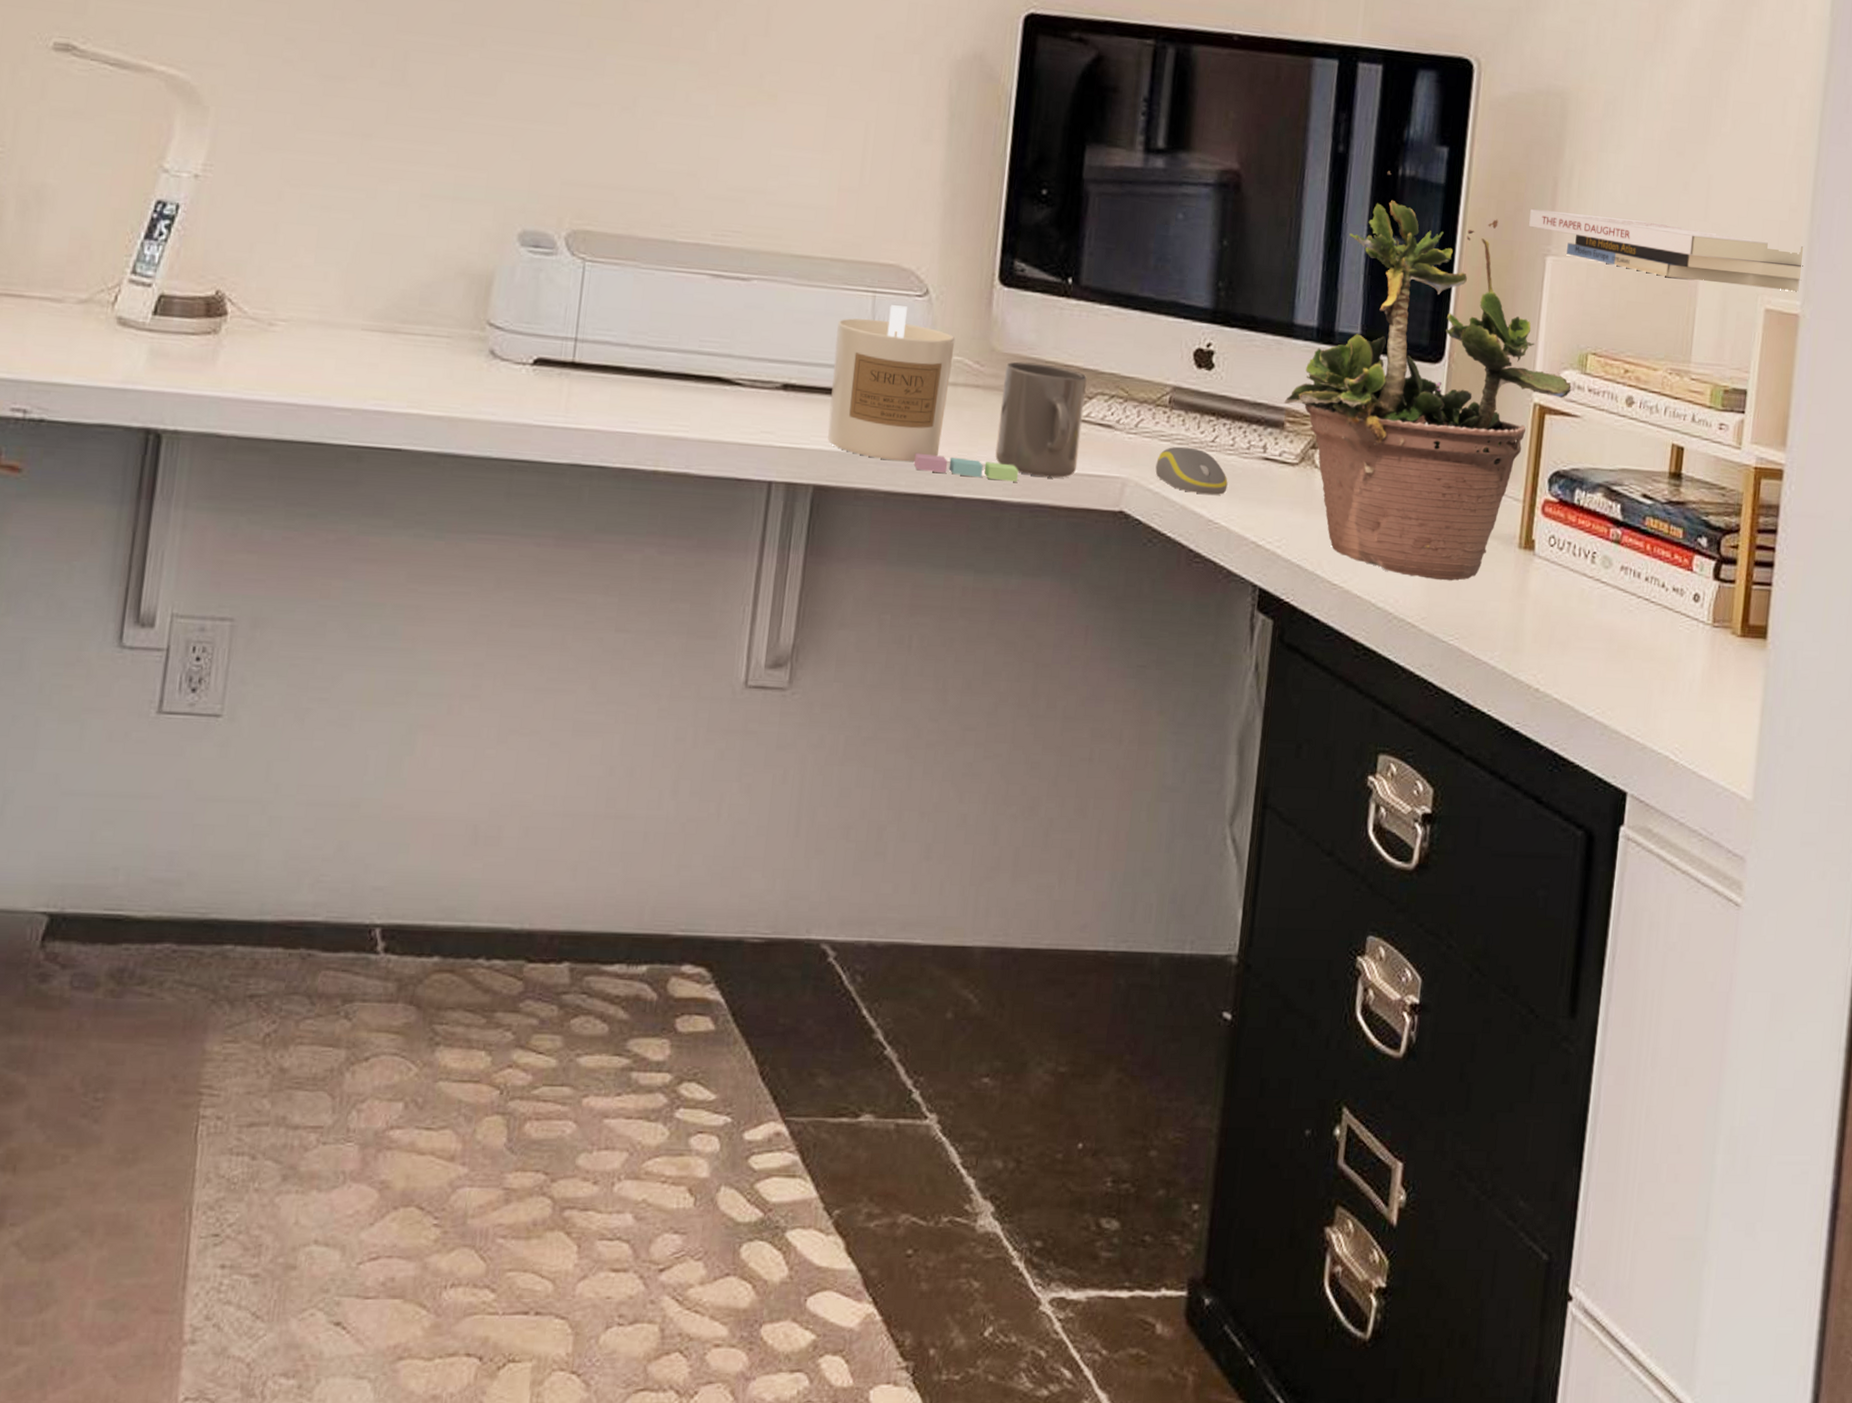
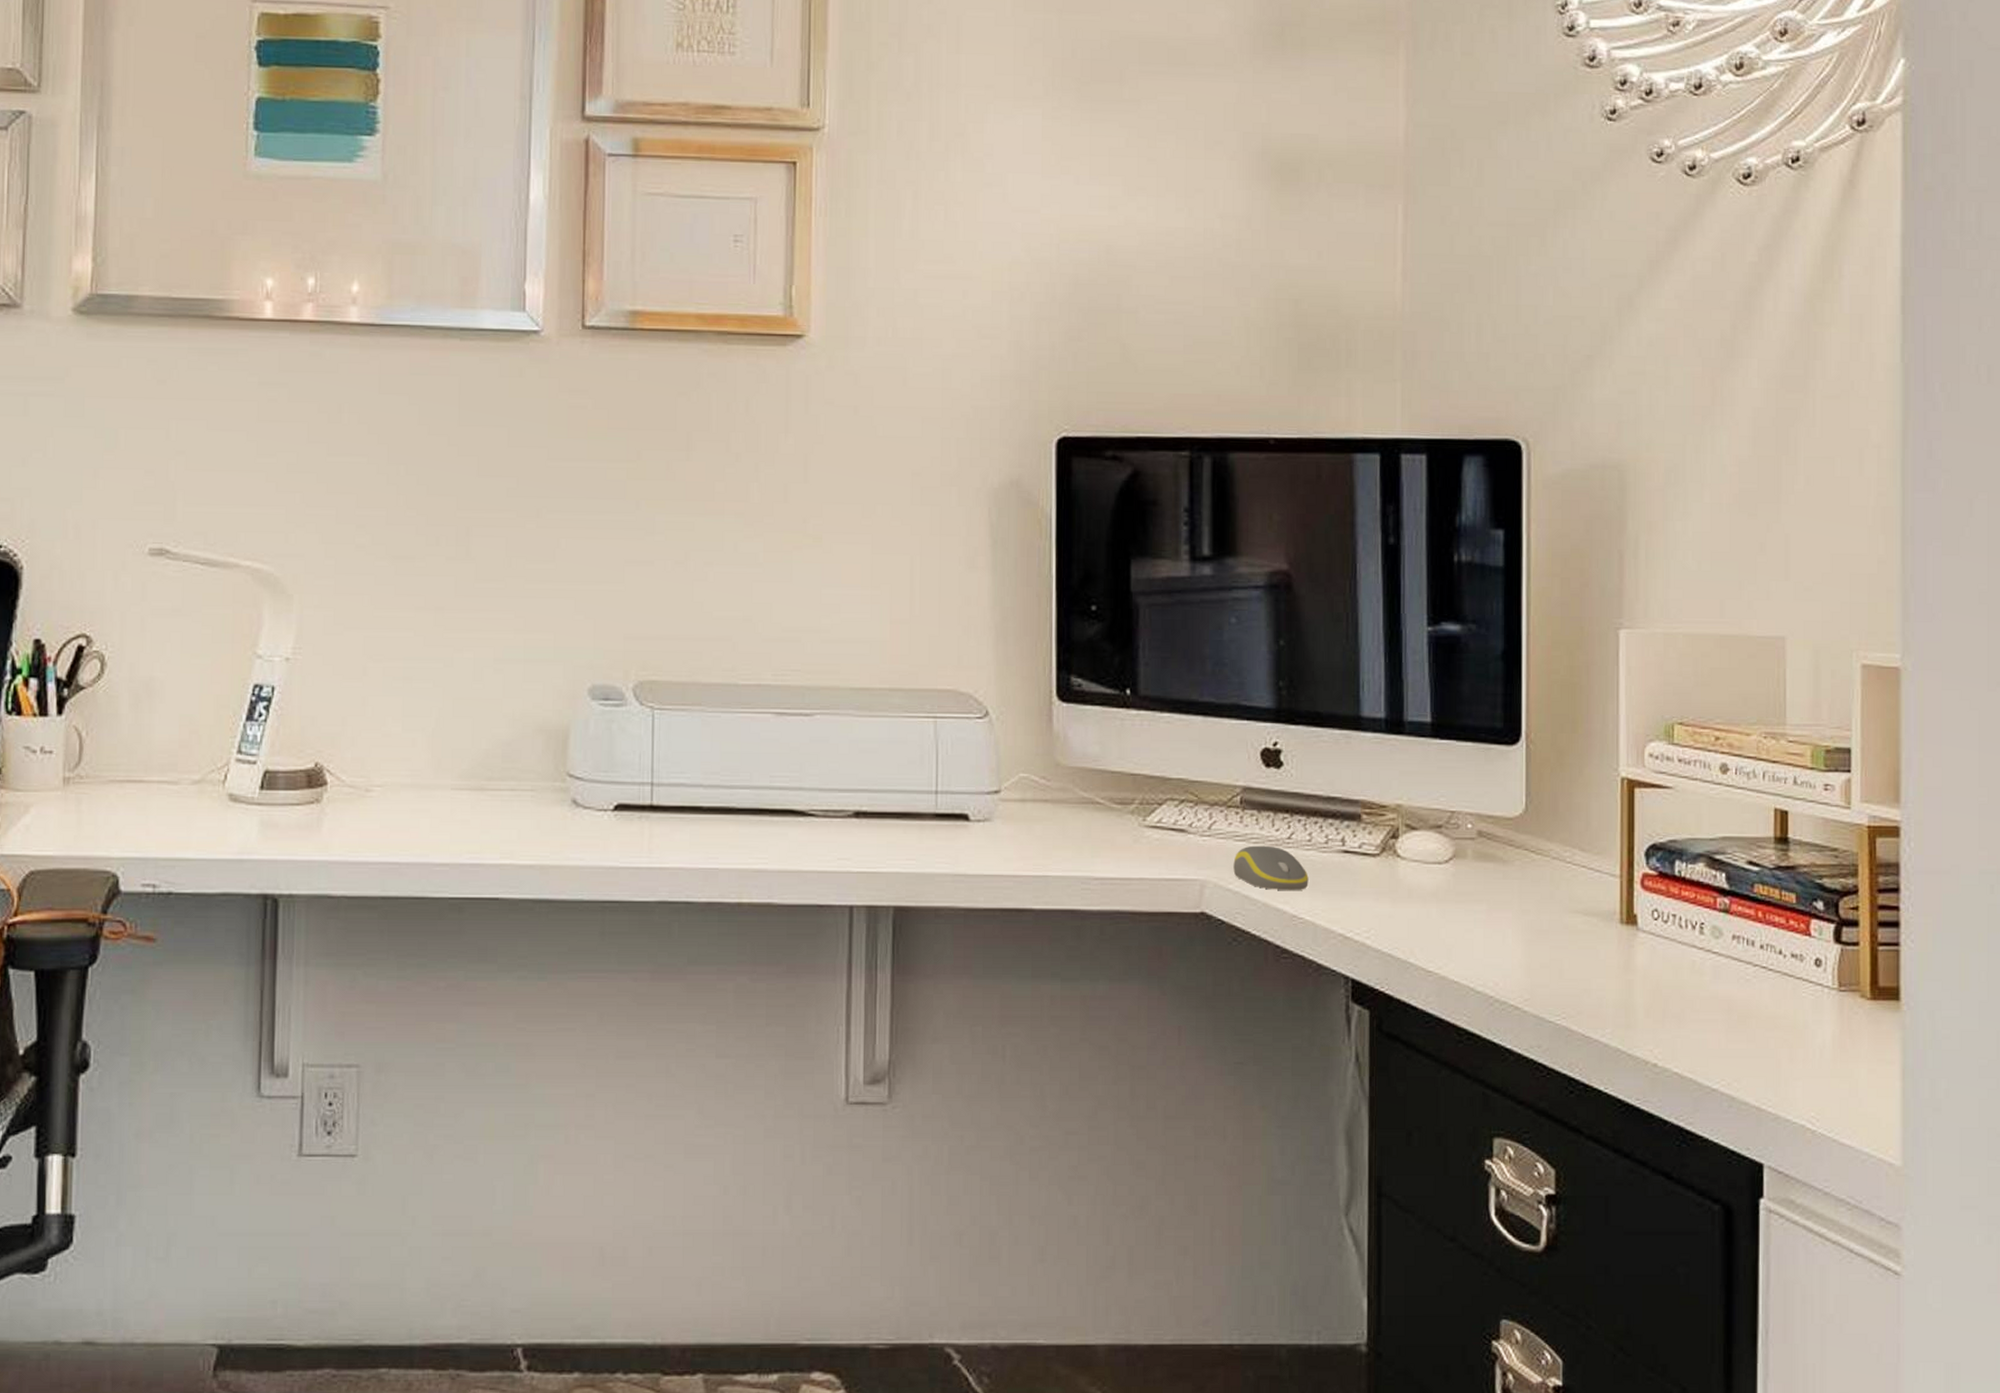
candle: present [827,305,956,462] -> none [902,729,1019,878]
sticky notes: present [913,452,1019,482] -> none [990,869,1096,891]
cup: present [995,361,1087,478] -> none [1070,774,1155,884]
potted plant: present [1284,171,1572,582] -> none [1358,558,1661,961]
books: present [1529,208,1803,291] -> none [1597,583,1899,644]

